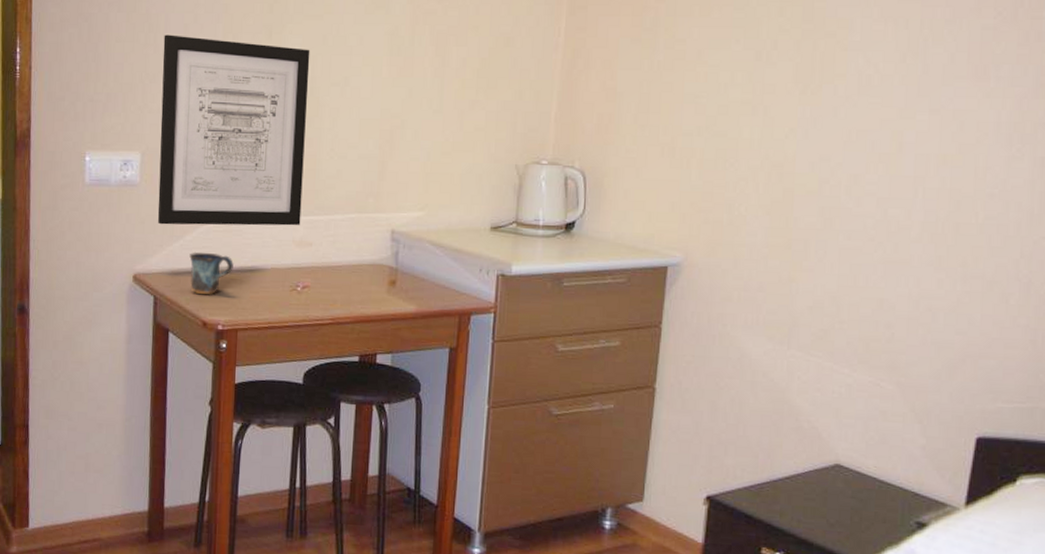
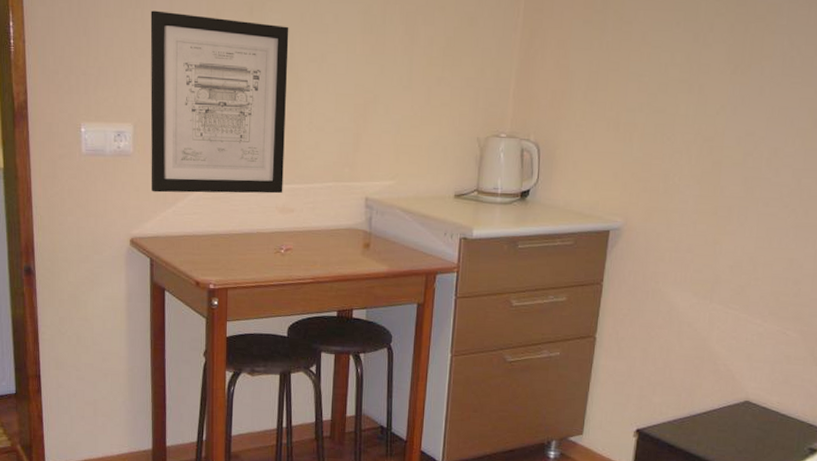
mug: present [189,251,235,295] -> none [182,217,223,258]

